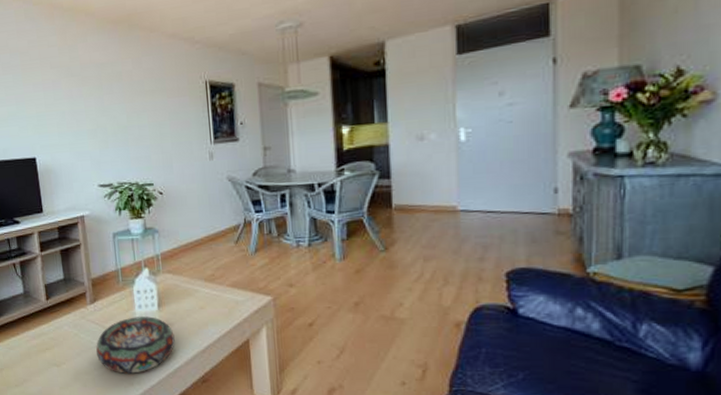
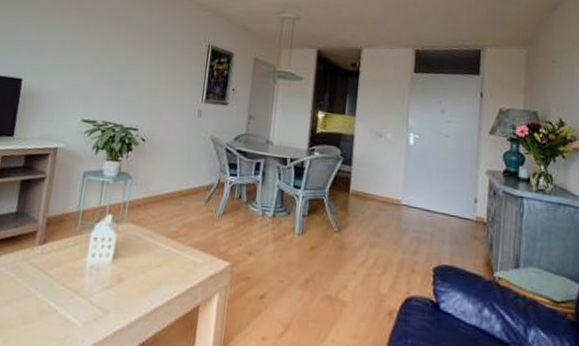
decorative bowl: present [96,316,175,374] -> none [30,266,123,333]

